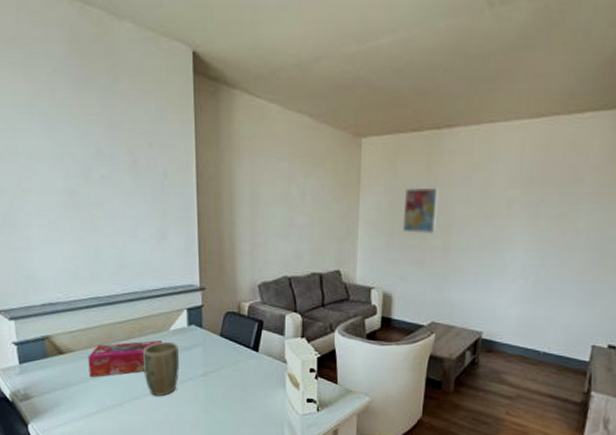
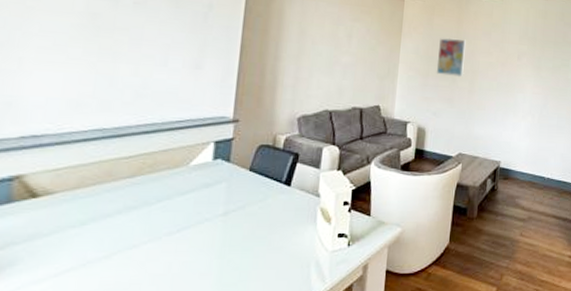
tissue box: present [88,340,163,377] -> none [70,176,179,224]
plant pot: present [143,341,180,397] -> none [148,178,198,243]

